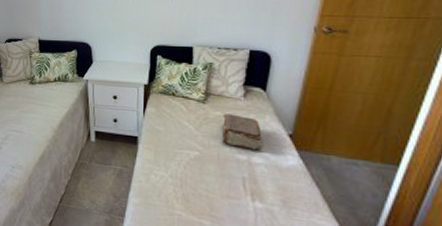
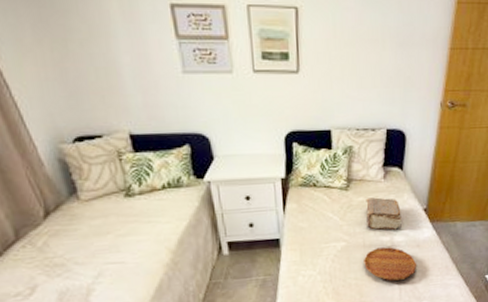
tray: none [215,165,278,205] -> present [362,247,417,281]

